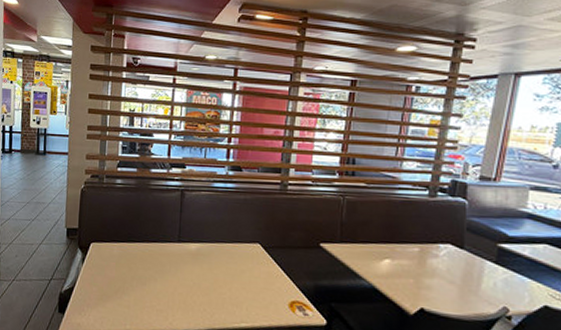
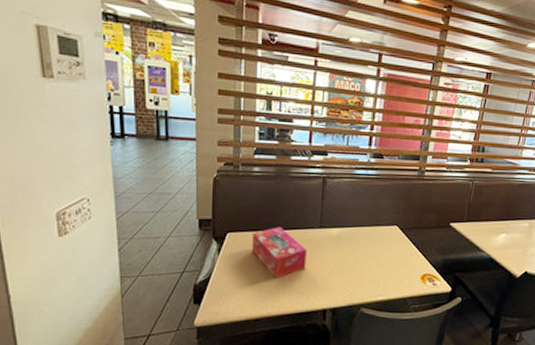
tissue box: none [113,238,165,293] -> present [252,226,307,279]

